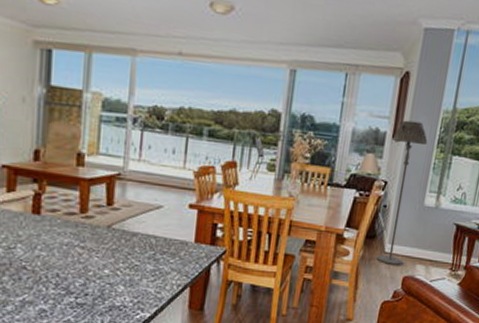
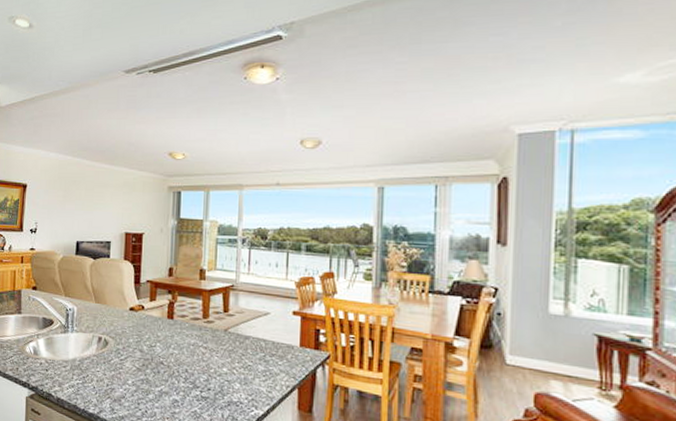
floor lamp: present [377,120,428,265] -> none [497,224,542,380]

